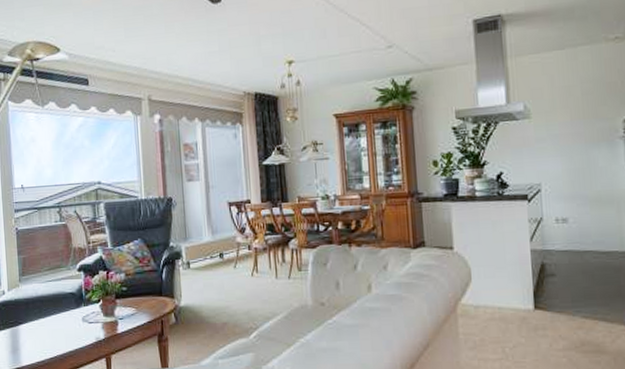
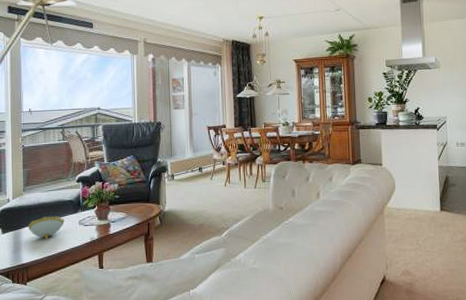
decorative bowl: none [25,311,66,338] -> present [27,216,65,239]

